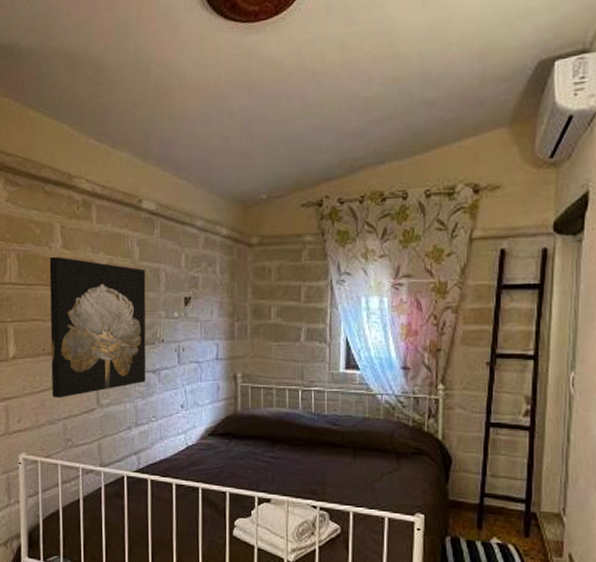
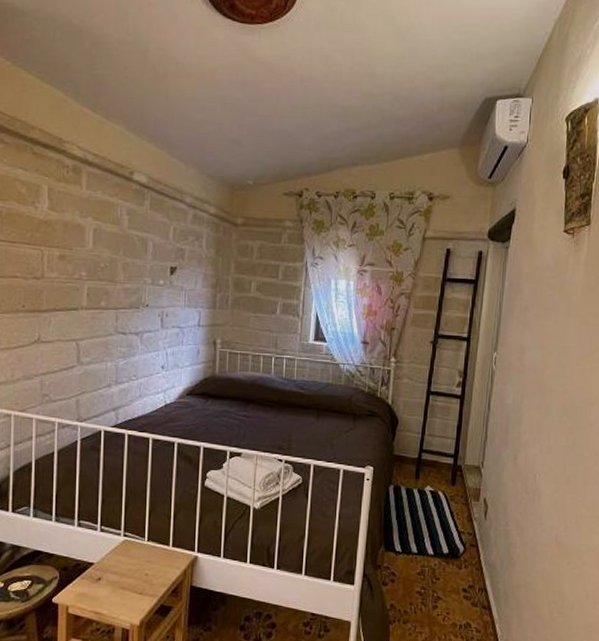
wall art: present [49,257,146,399] -> none [30,217,133,355]

